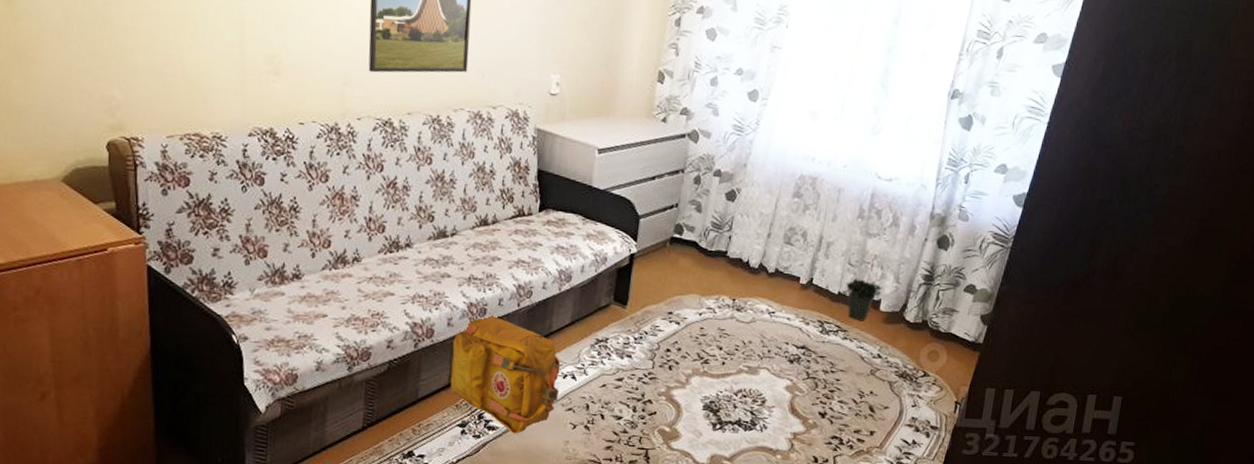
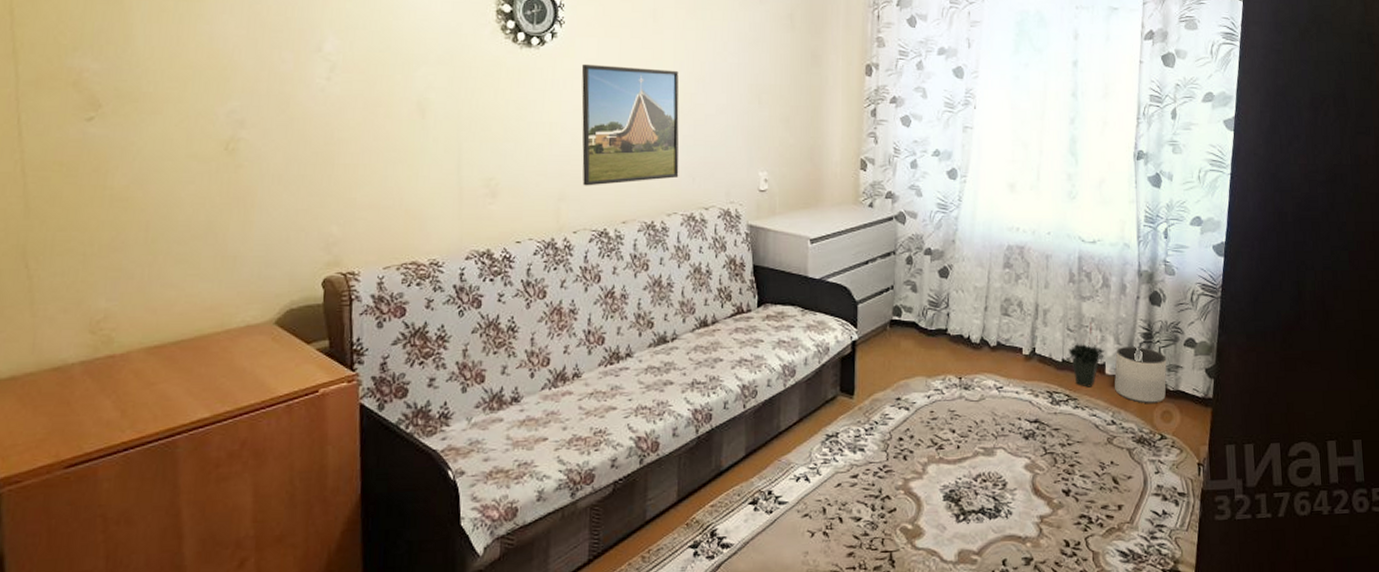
backpack: present [450,313,561,434] -> none [679,418,794,550]
planter: none [886,286,944,343] -> present [1114,347,1167,404]

